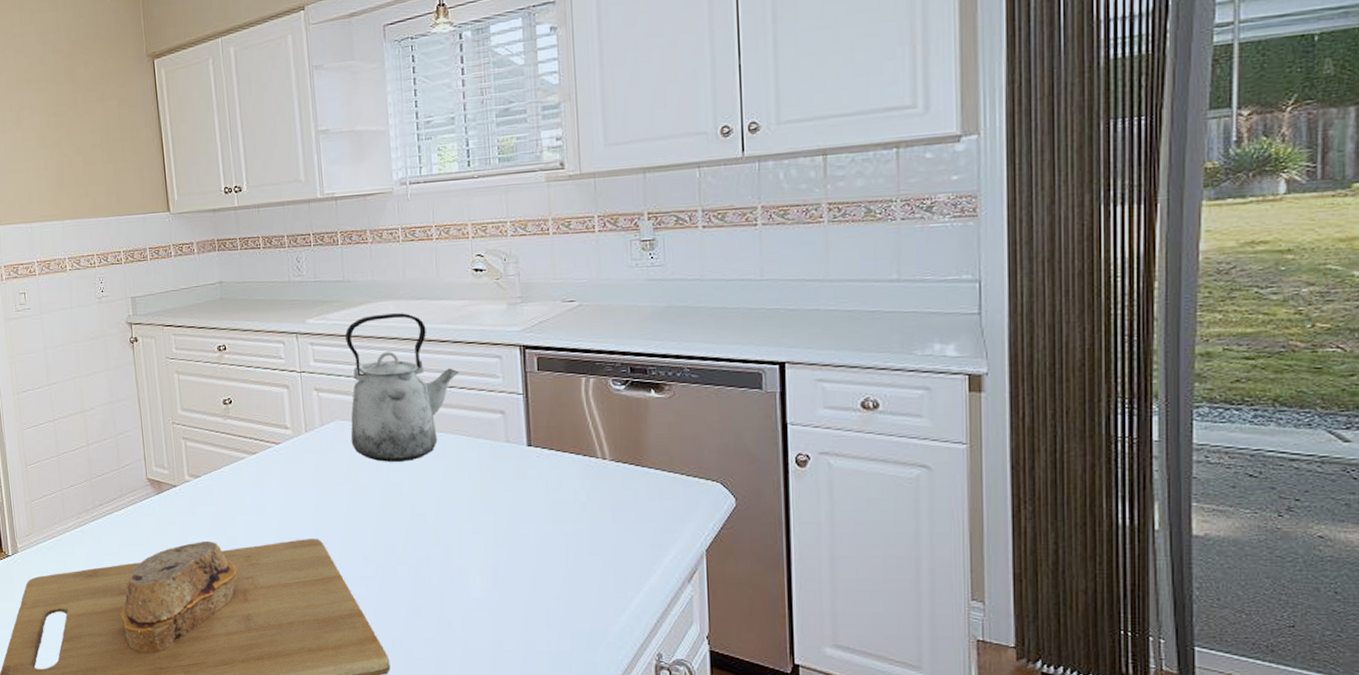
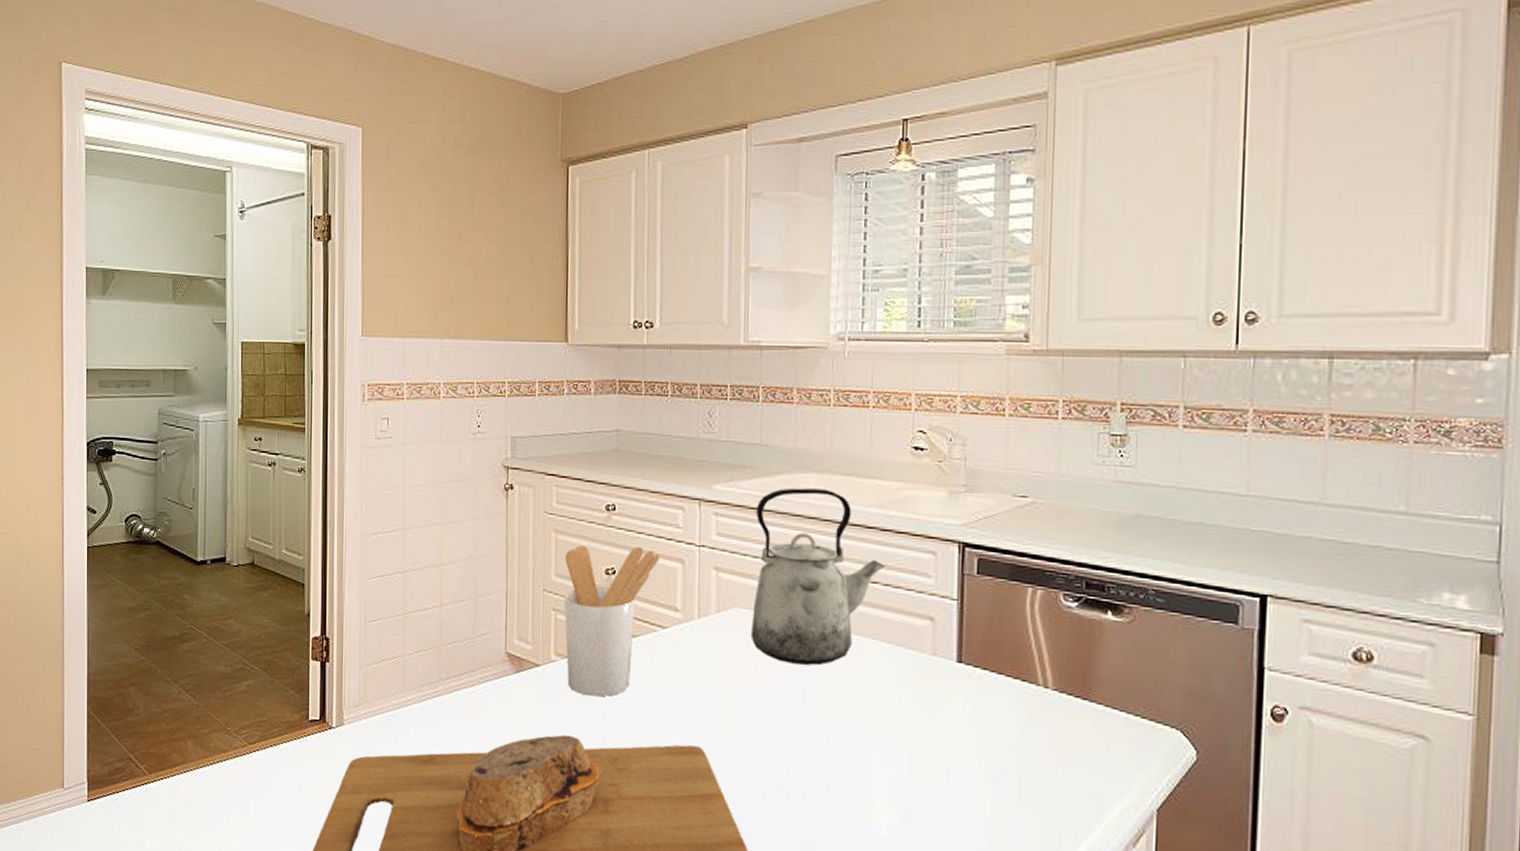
utensil holder: none [188,378,268,507] -> present [564,545,660,697]

